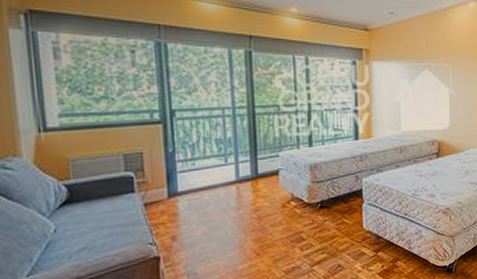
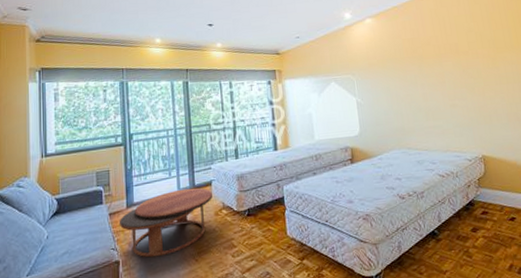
coffee table: none [159,177,281,253] -> present [120,188,213,258]

